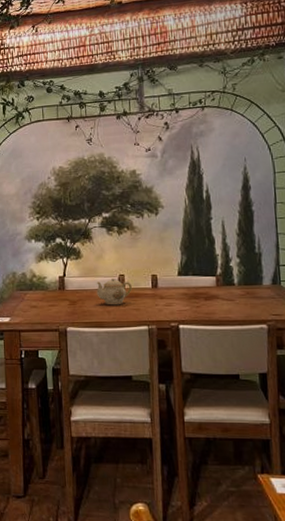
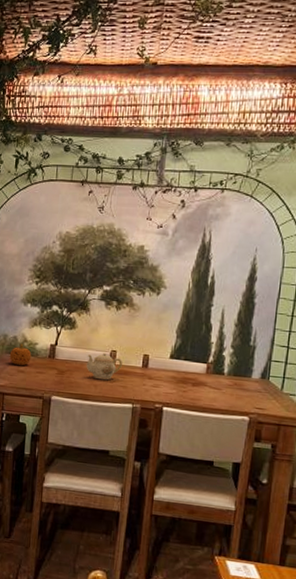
fruit: none [20,279,42,302] -> present [9,343,32,366]

